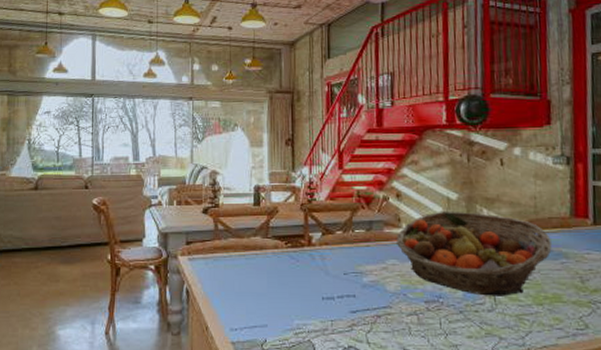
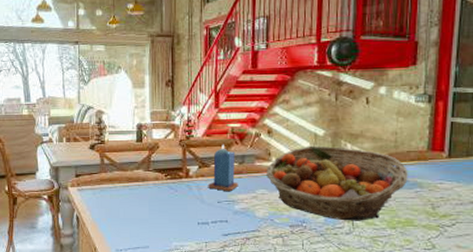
candle: none [332,208,367,262] -> present [207,144,239,192]

